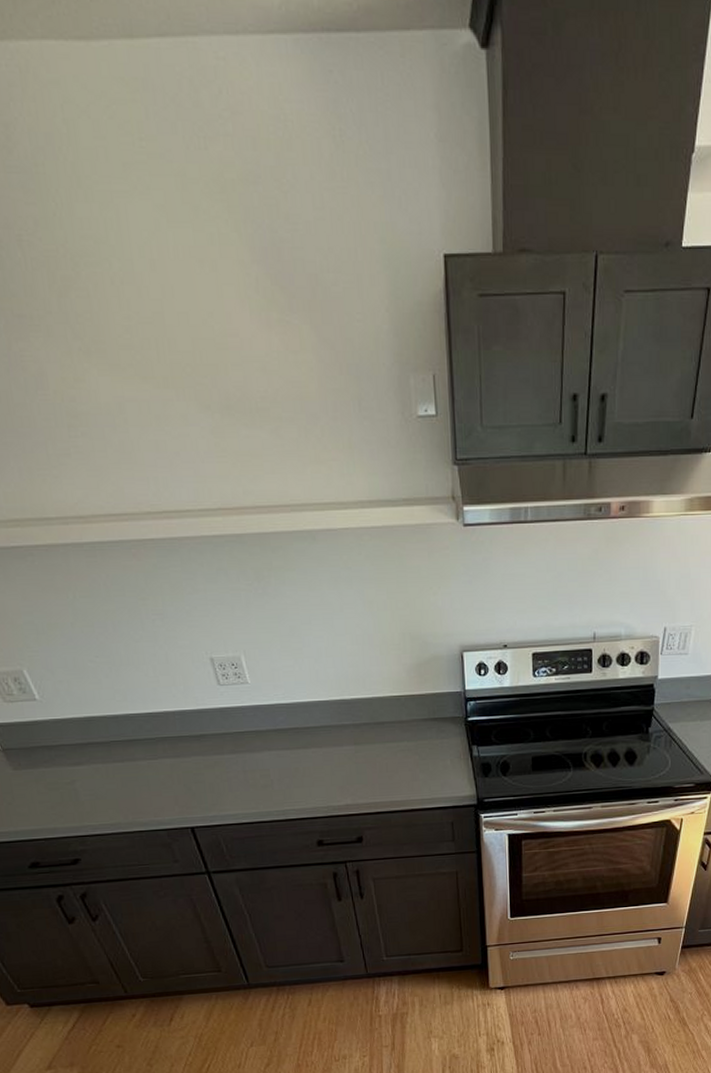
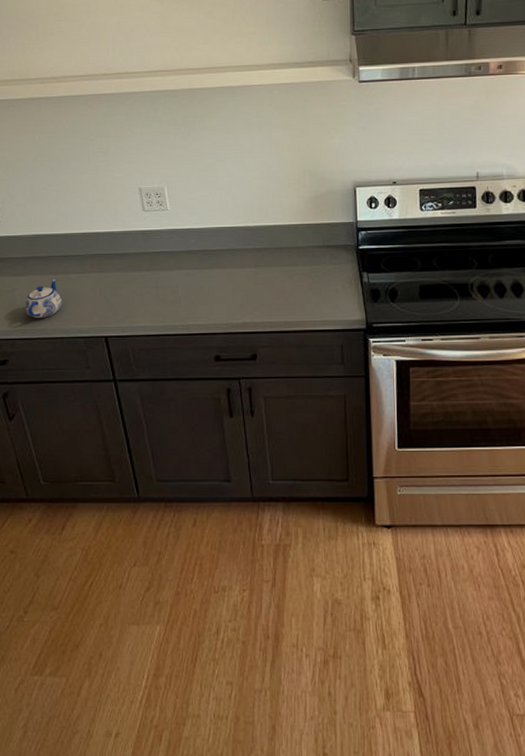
teapot: none [89,766,136,812] -> present [24,278,63,318]

